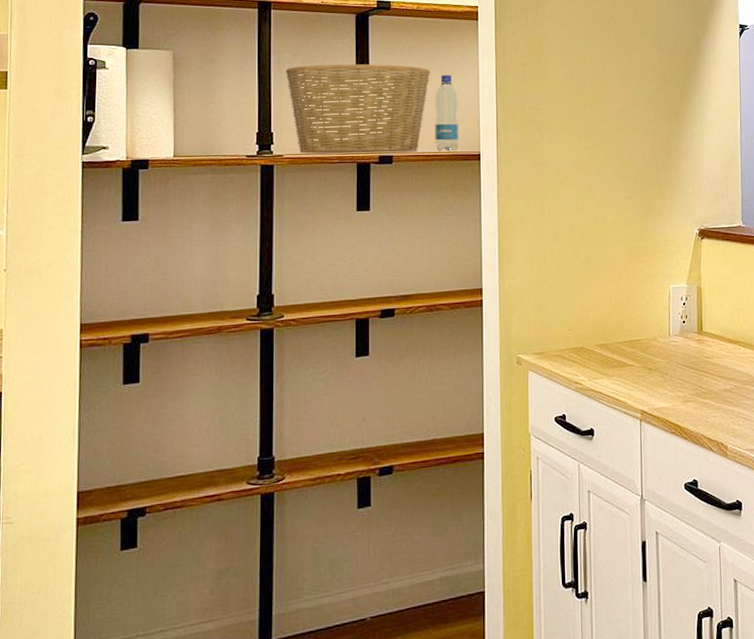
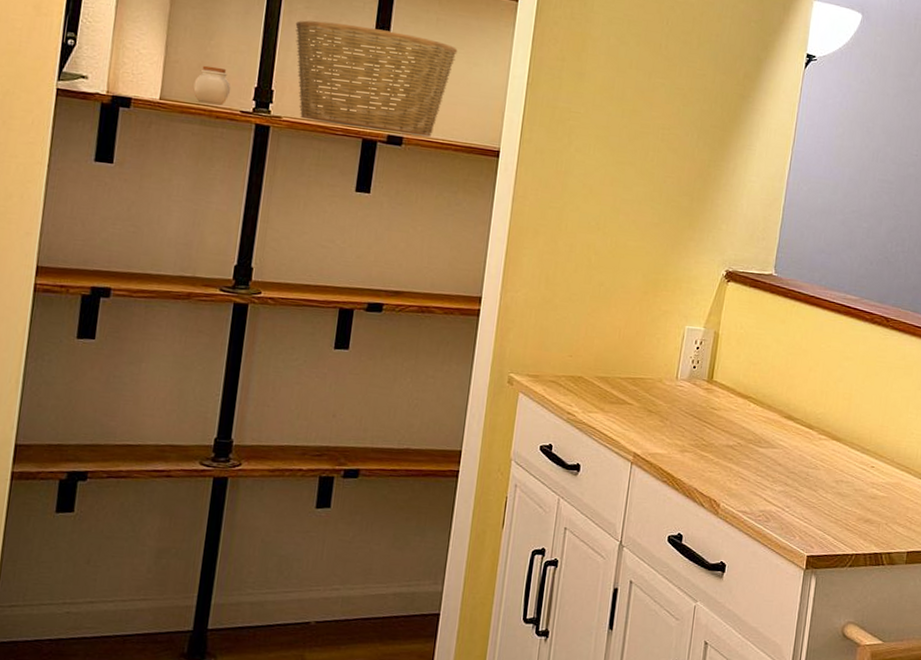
jar: none [202,120,236,154] -> present [193,65,231,106]
bottle: present [434,75,458,152] -> none [451,56,484,144]

